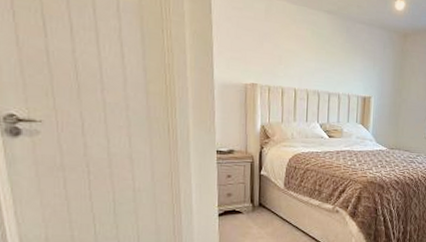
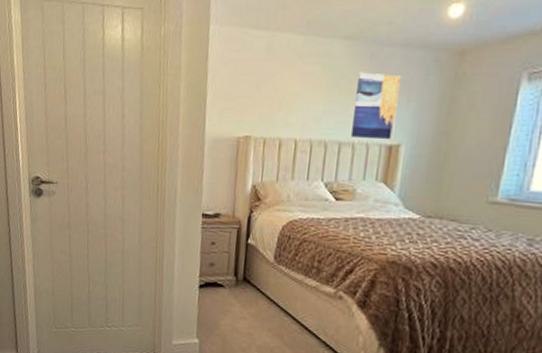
wall art: none [337,40,368,93] -> present [351,72,401,140]

